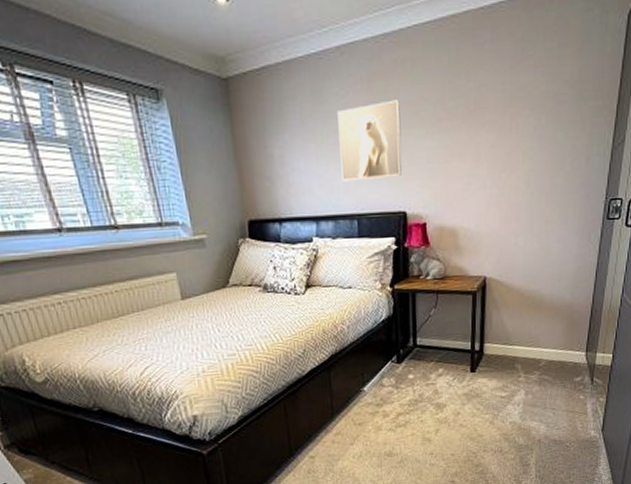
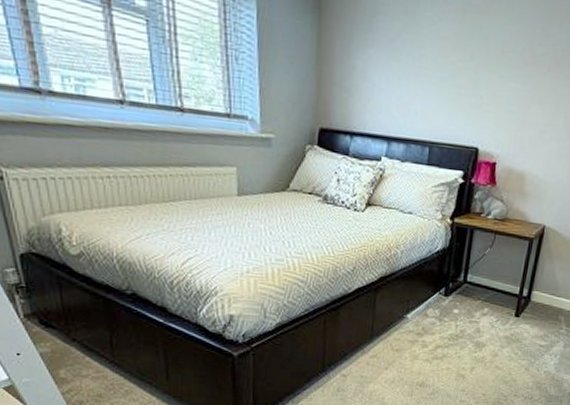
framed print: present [337,100,402,182] -> none [421,35,490,112]

